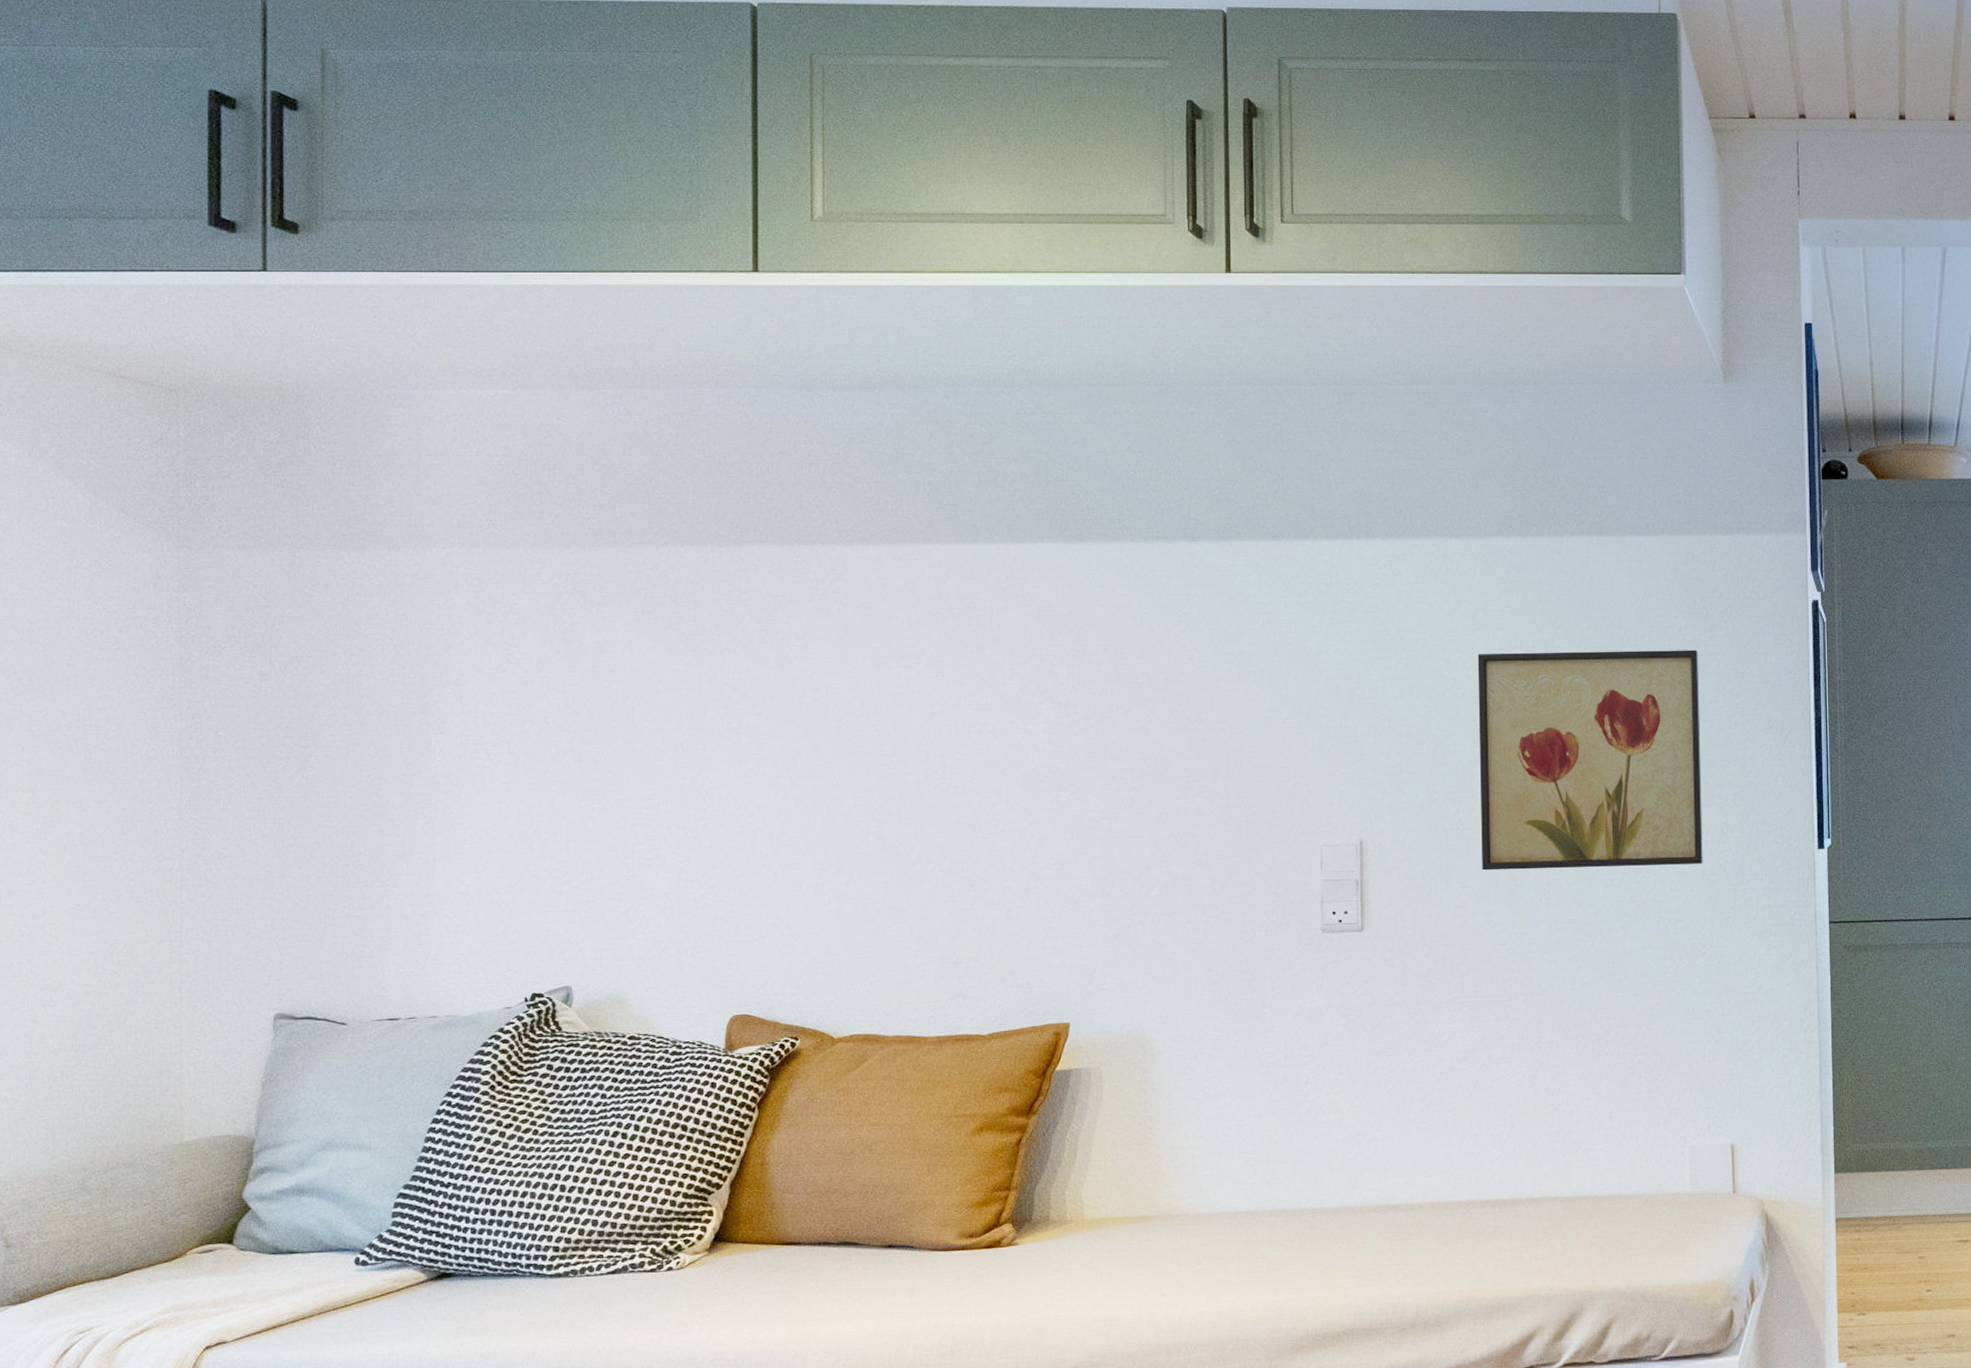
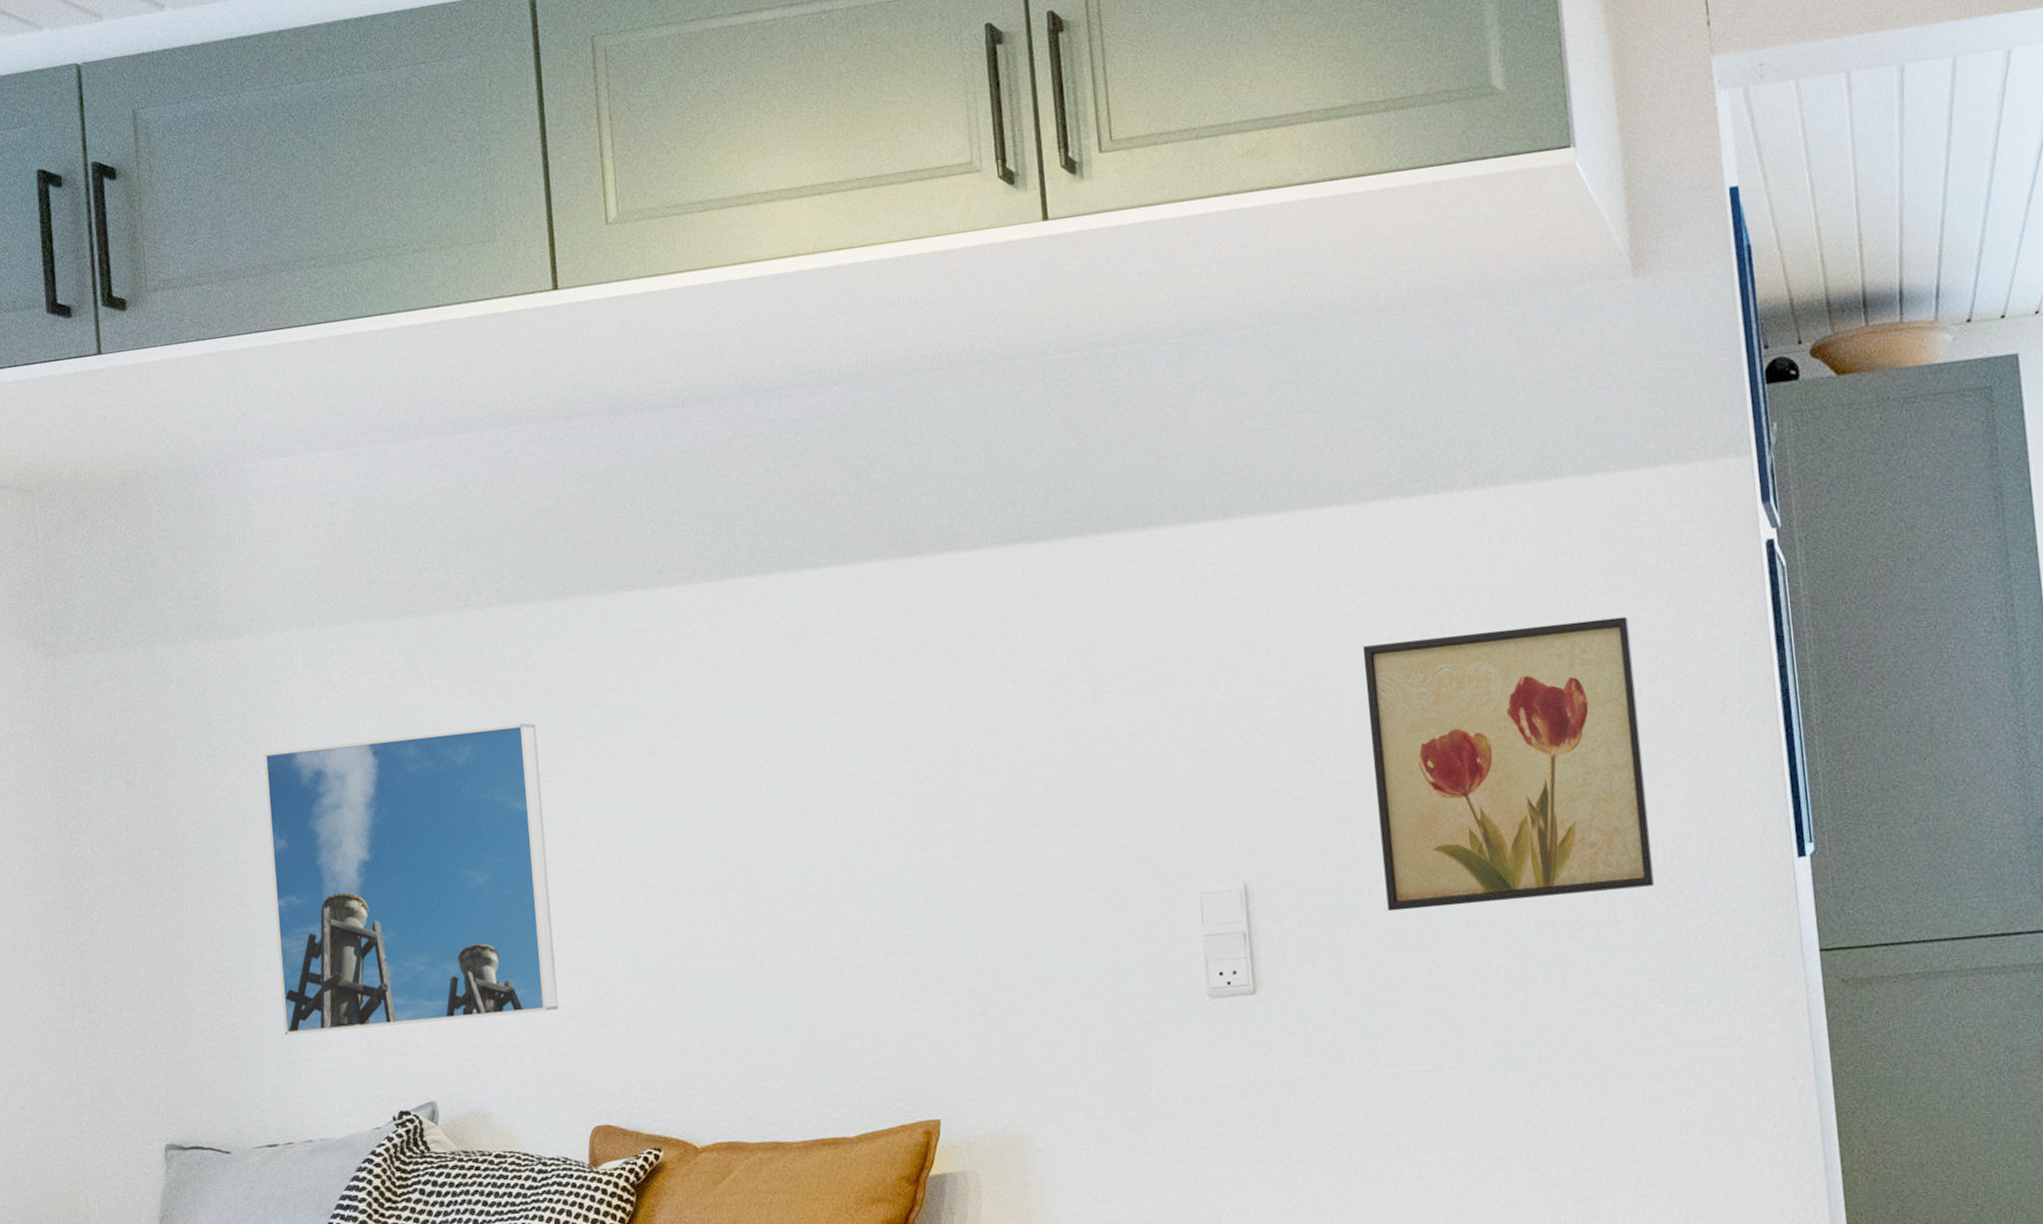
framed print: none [414,653,705,918] -> present [263,723,558,1035]

